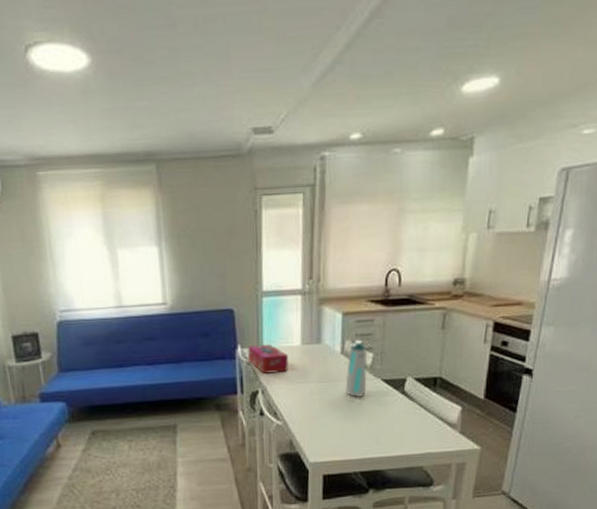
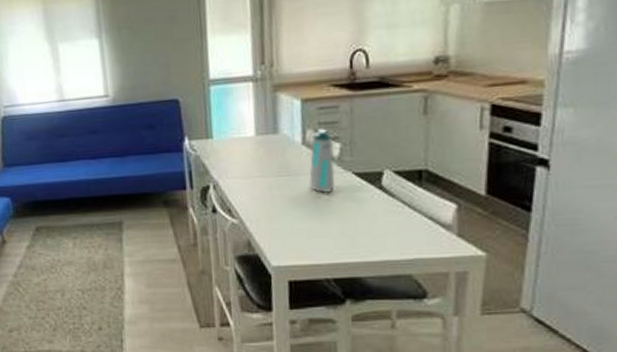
tissue box: present [248,344,288,374] -> none [196,135,242,167]

